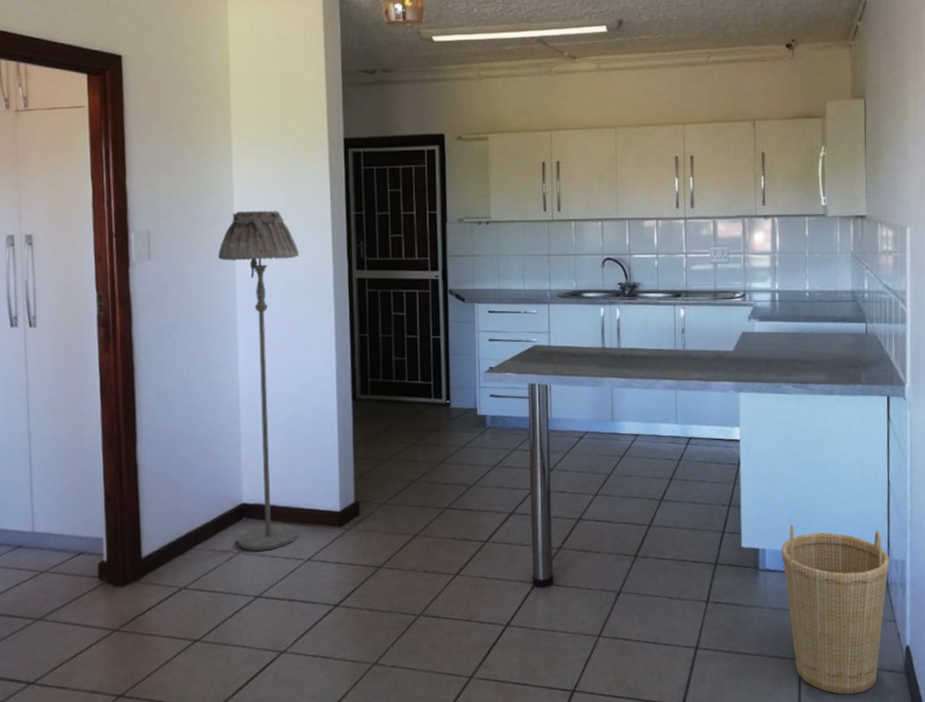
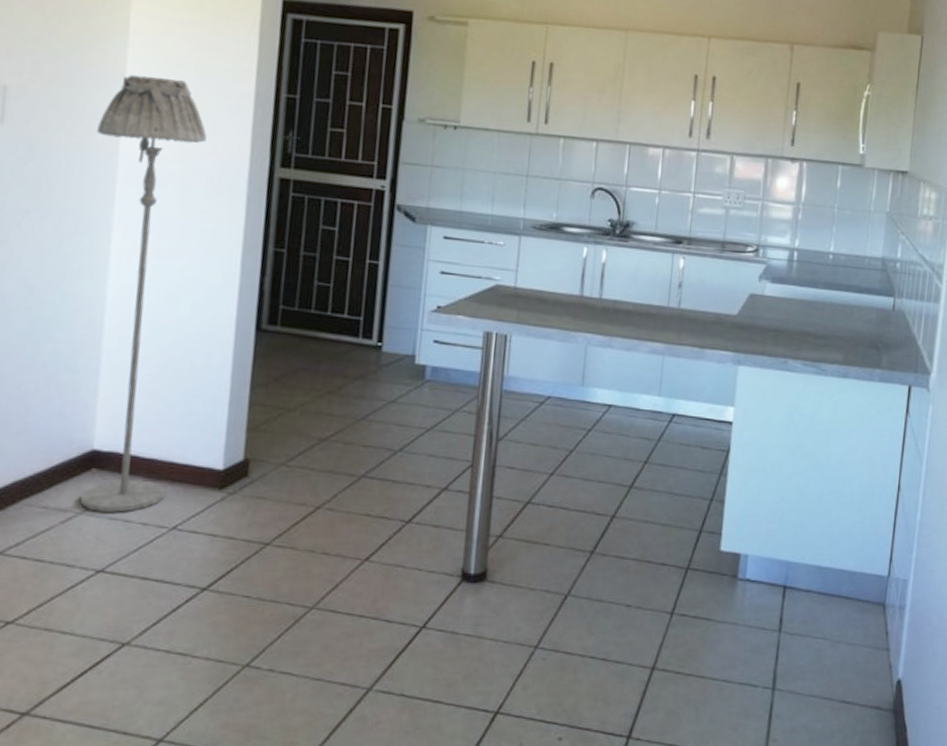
basket: present [781,525,890,695] -> none [766,528,890,733]

